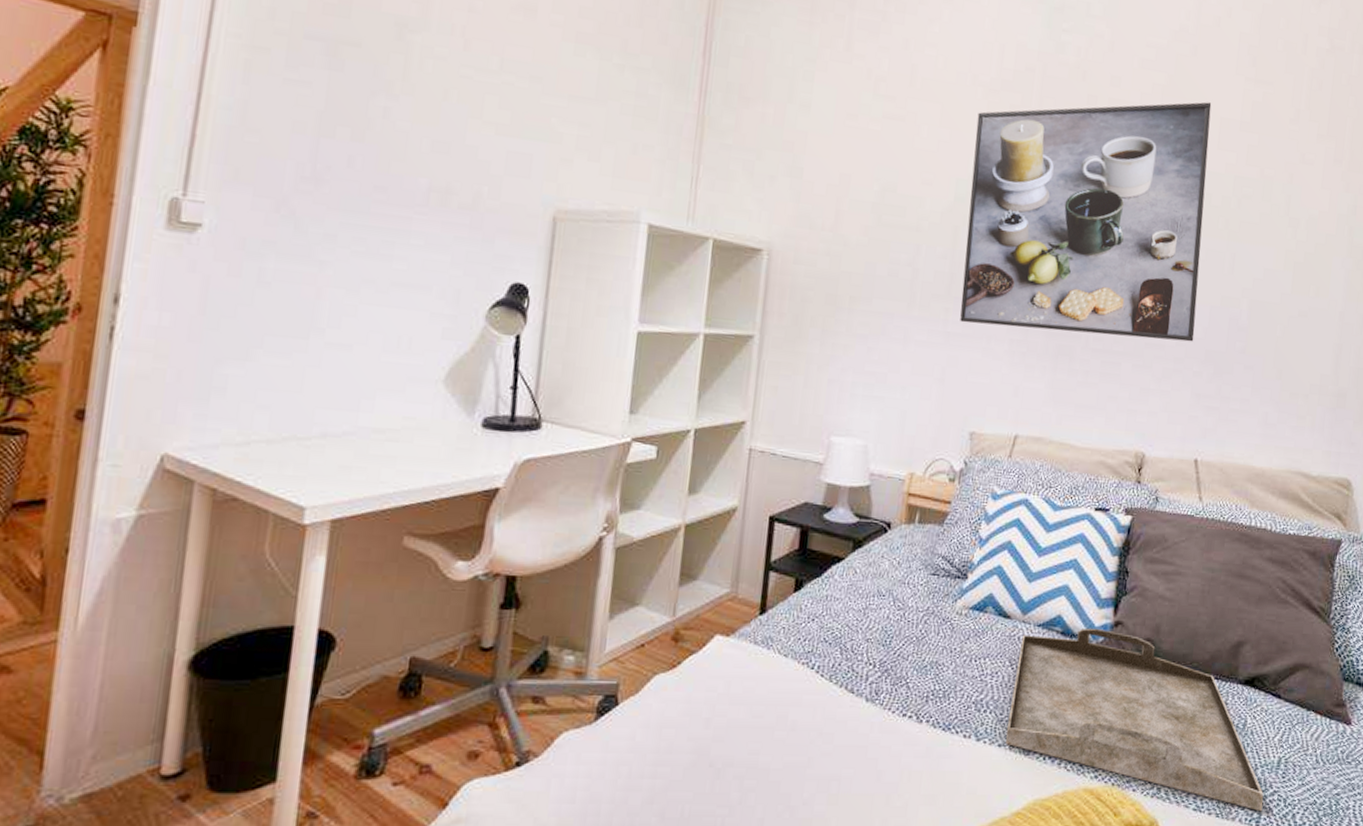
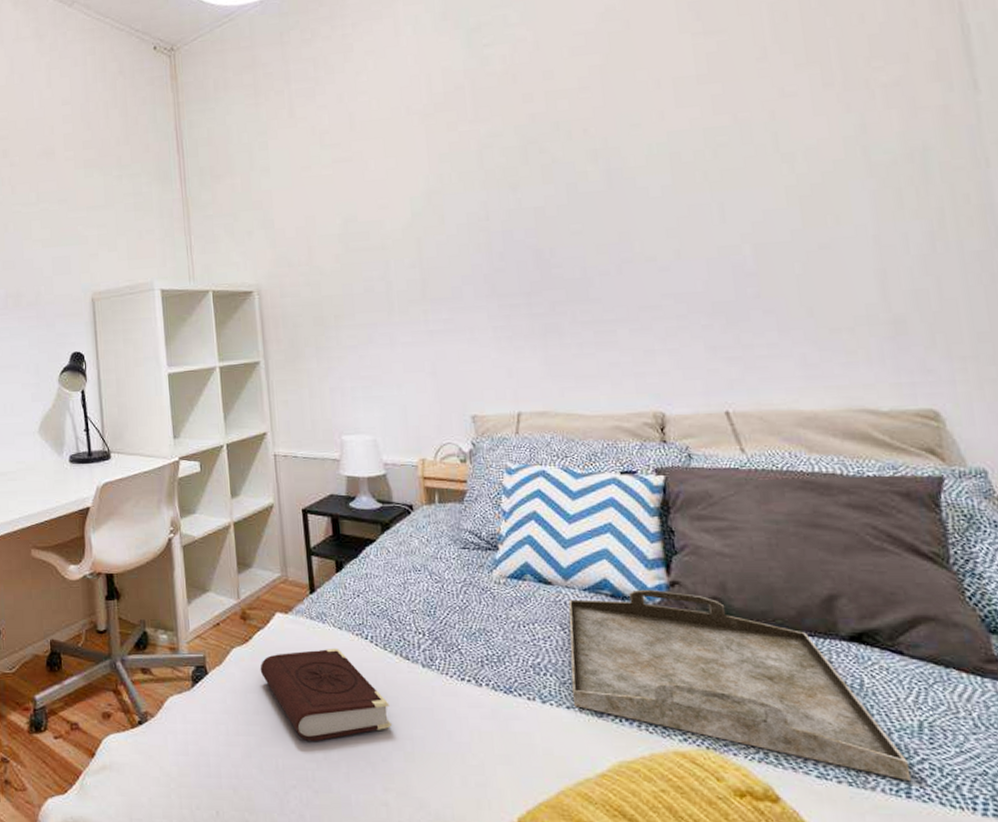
book: none [683,677,823,783] -> present [260,648,393,741]
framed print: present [960,101,1212,342] -> none [418,67,695,320]

